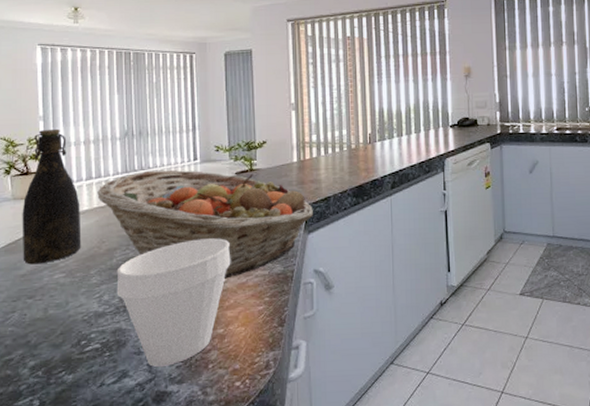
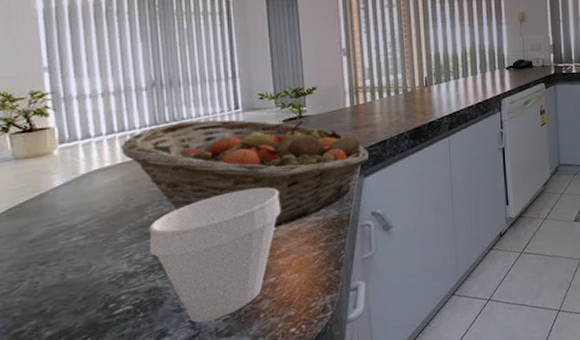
bottle: present [22,128,82,265] -> none [26,80,104,229]

